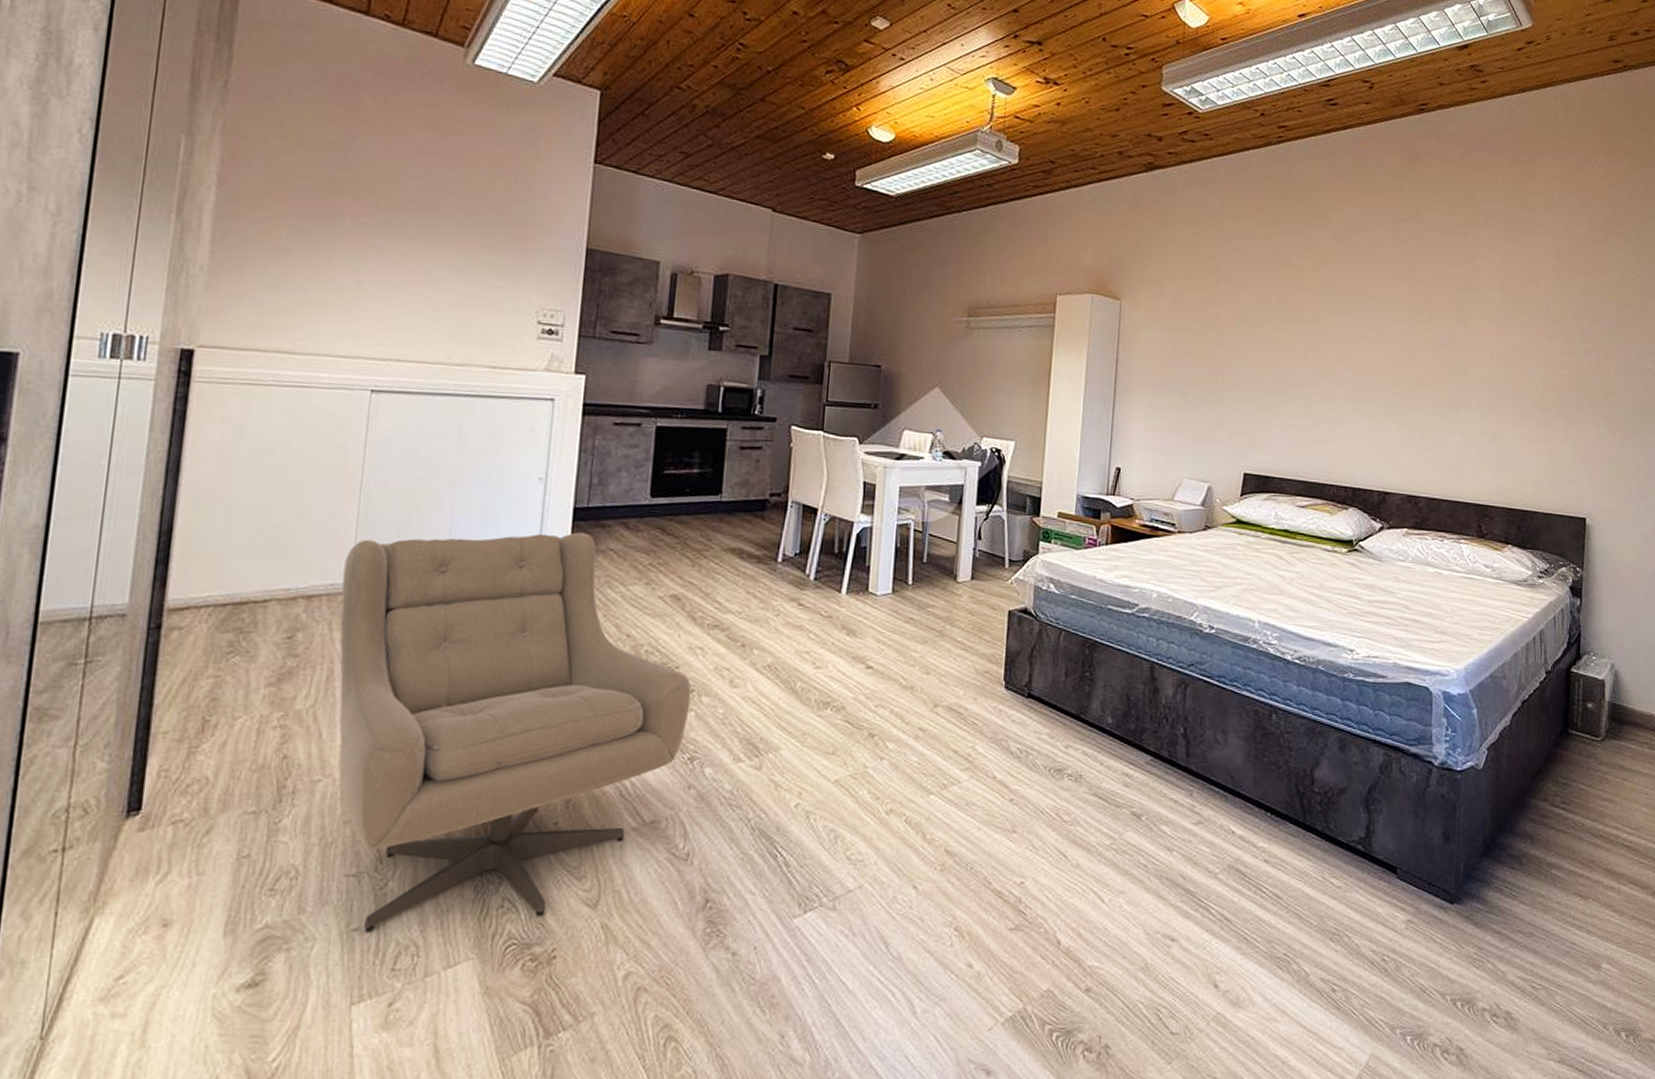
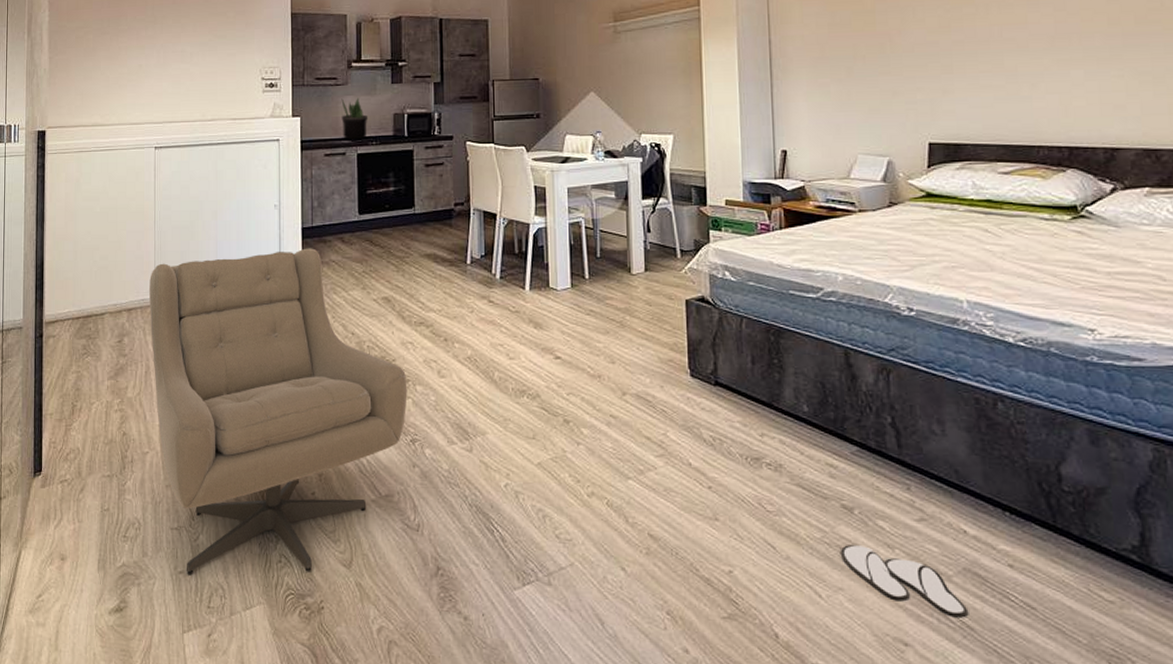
planter: none [640,359,675,410] -> present [341,98,369,139]
slippers: none [1126,850,1228,911] -> present [841,545,969,618]

